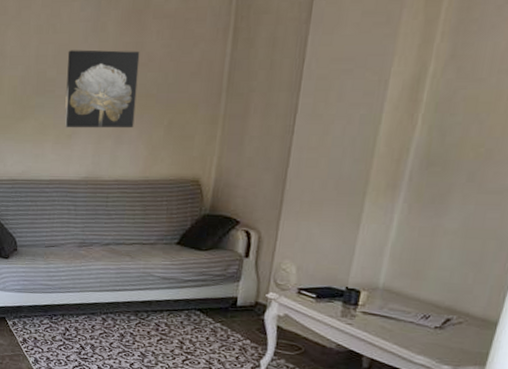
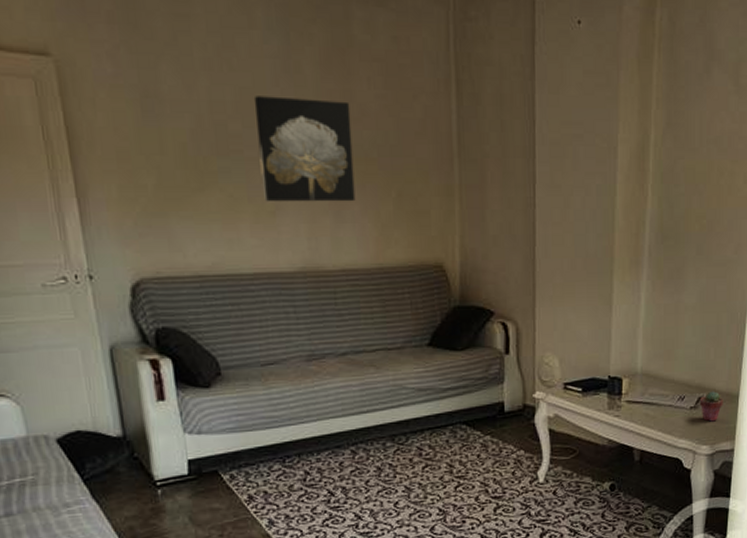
potted succulent: none [446,315,477,344] -> present [699,391,723,422]

